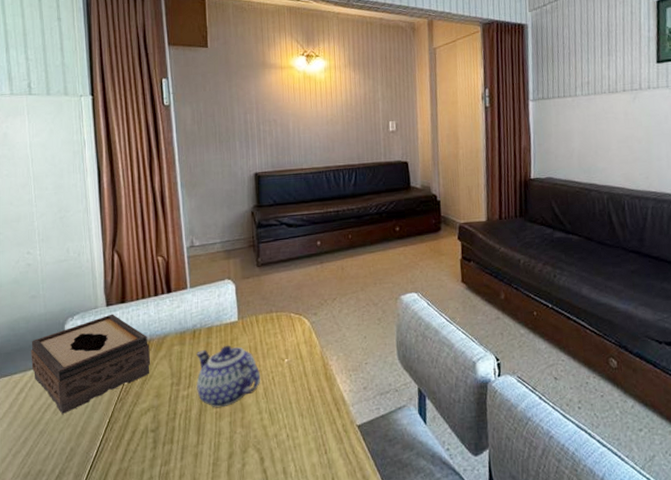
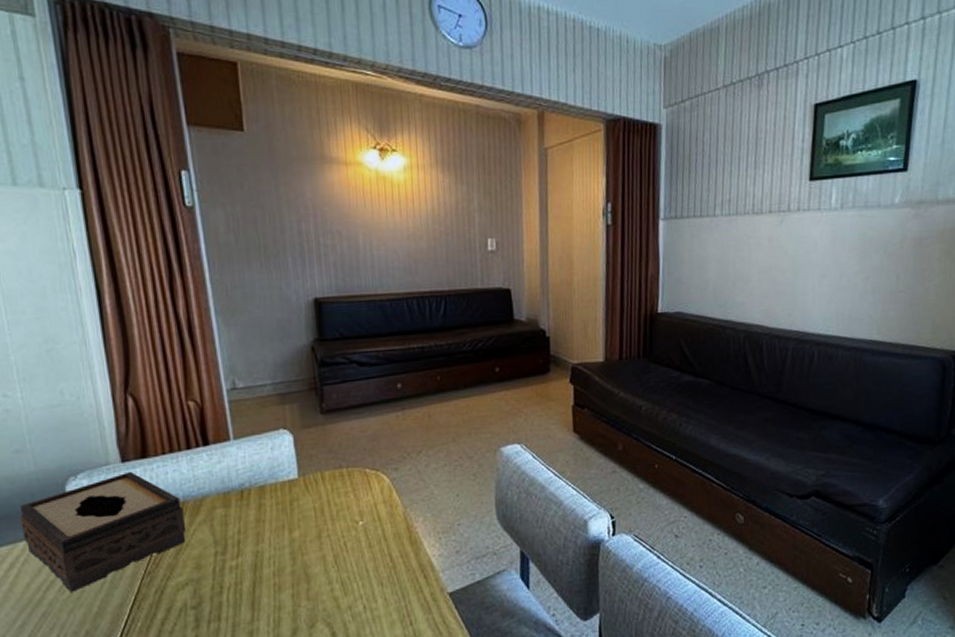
teapot: present [196,345,261,408] -> none [246,506,330,580]

